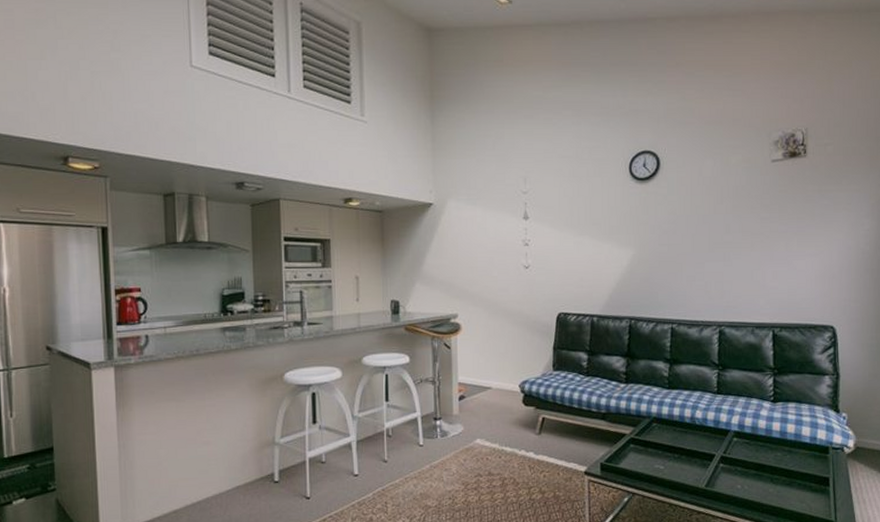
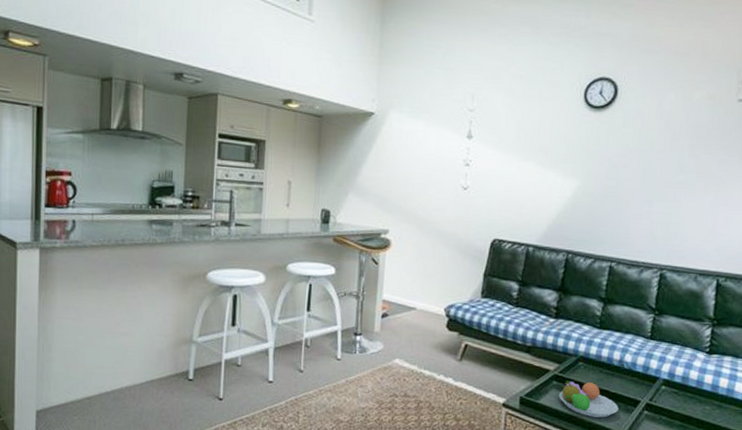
fruit bowl: none [638,441,695,475] -> present [559,381,619,418]

